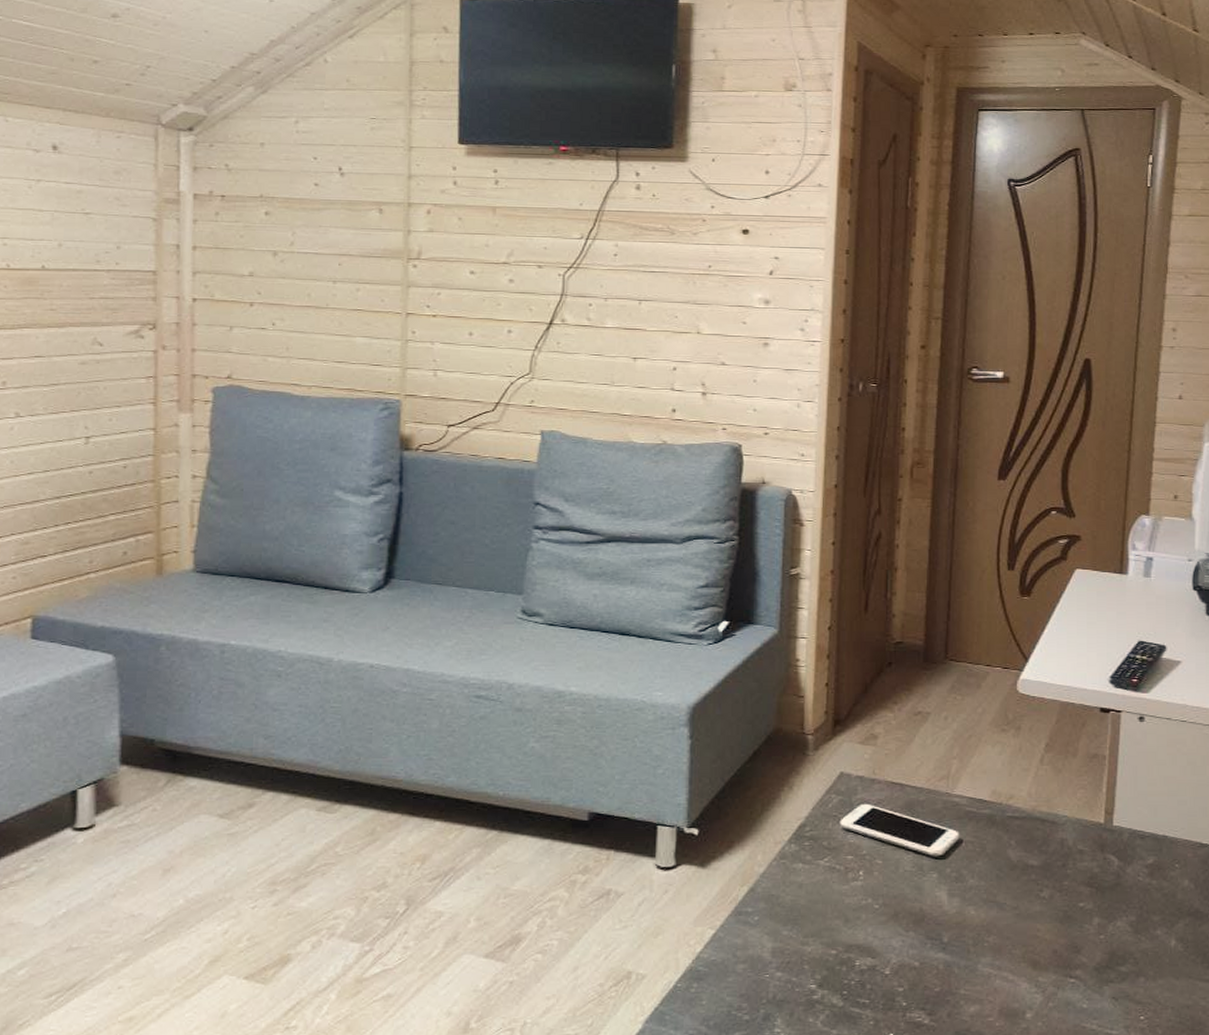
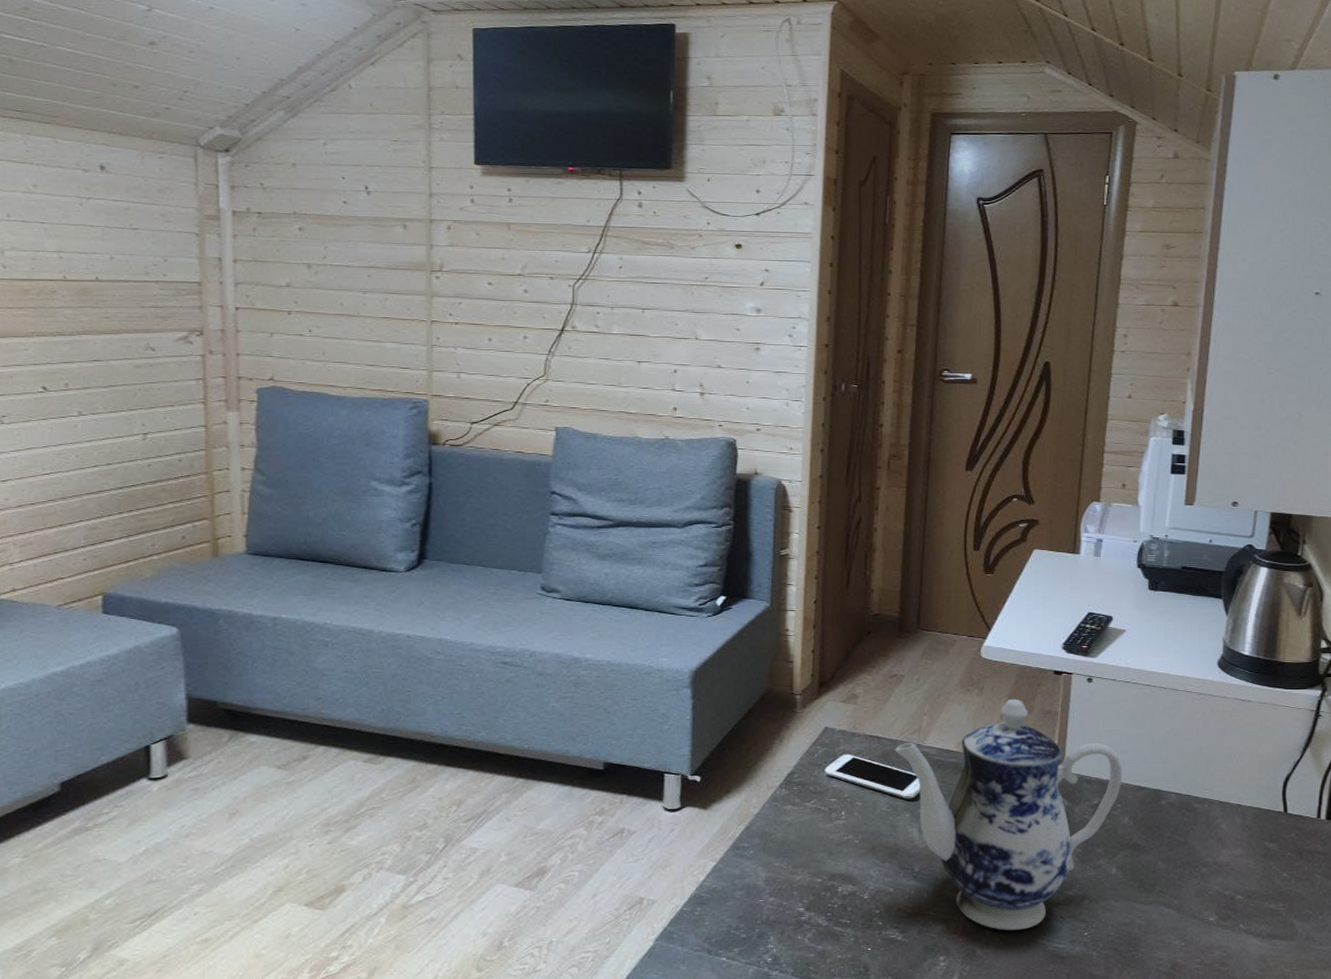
teapot: none [920,740,1181,1013] -> present [895,699,1123,930]

